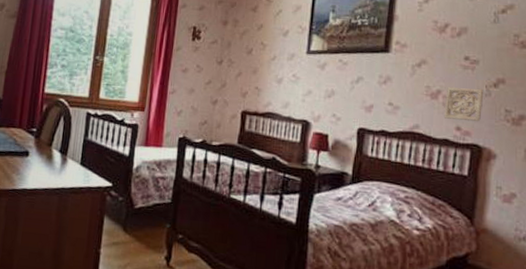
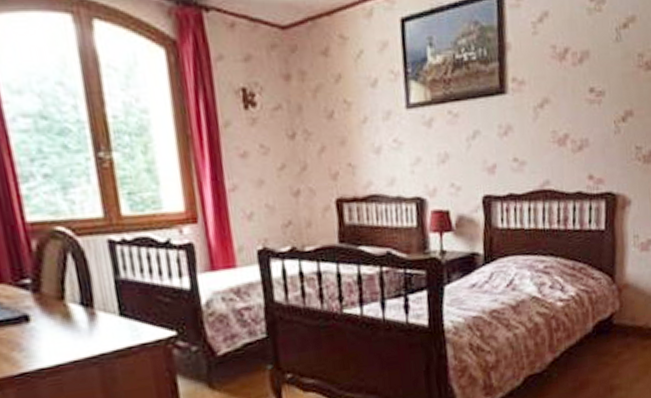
wall ornament: present [444,87,484,122] -> none [574,125,613,168]

